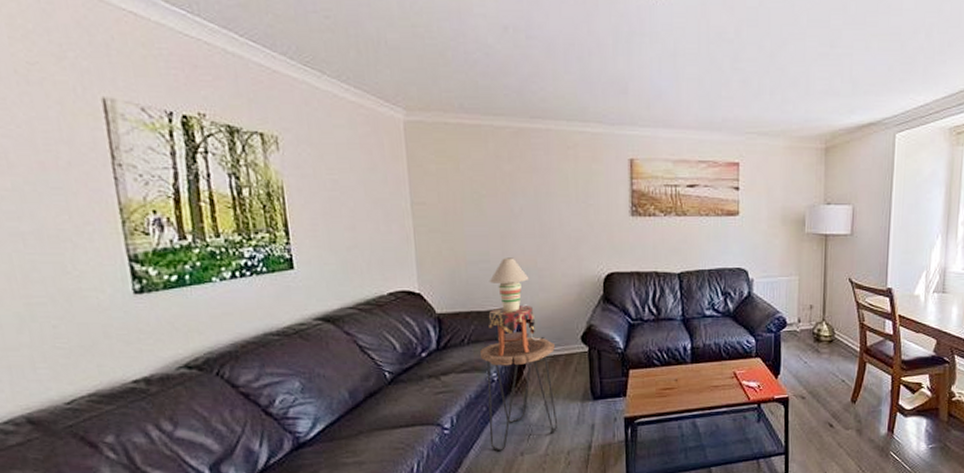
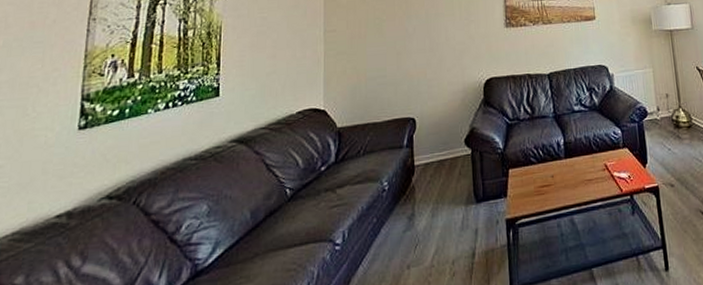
side table: present [479,337,557,452] -> none [373,143,443,266]
table lamp: present [488,258,546,357] -> none [383,71,433,166]

